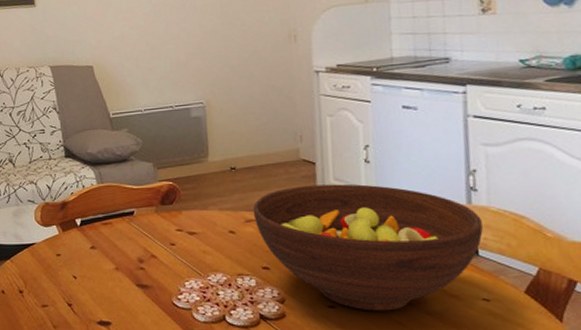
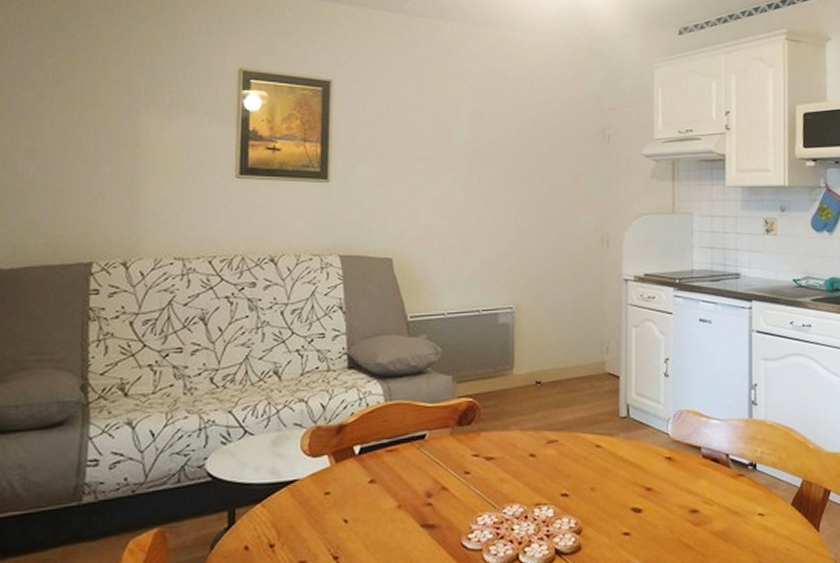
fruit bowl: present [252,183,483,311] -> none [555,398,761,536]

